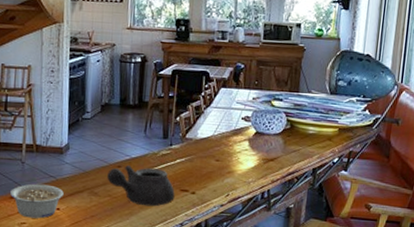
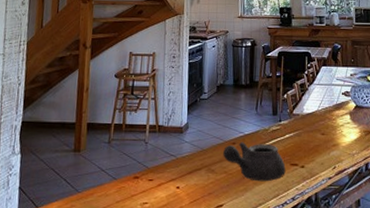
legume: present [9,184,64,219] -> none [133,163,183,198]

